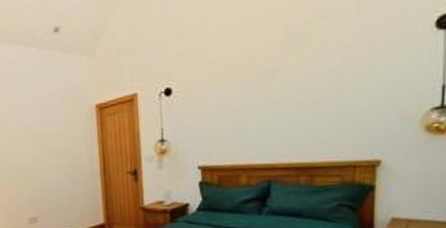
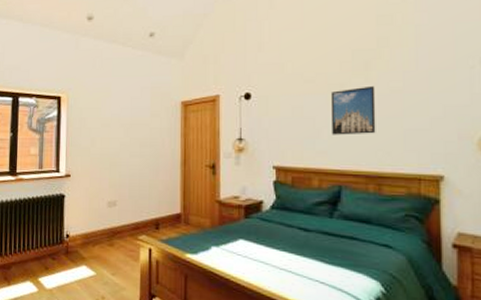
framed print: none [260,66,310,127] -> present [330,85,376,135]

